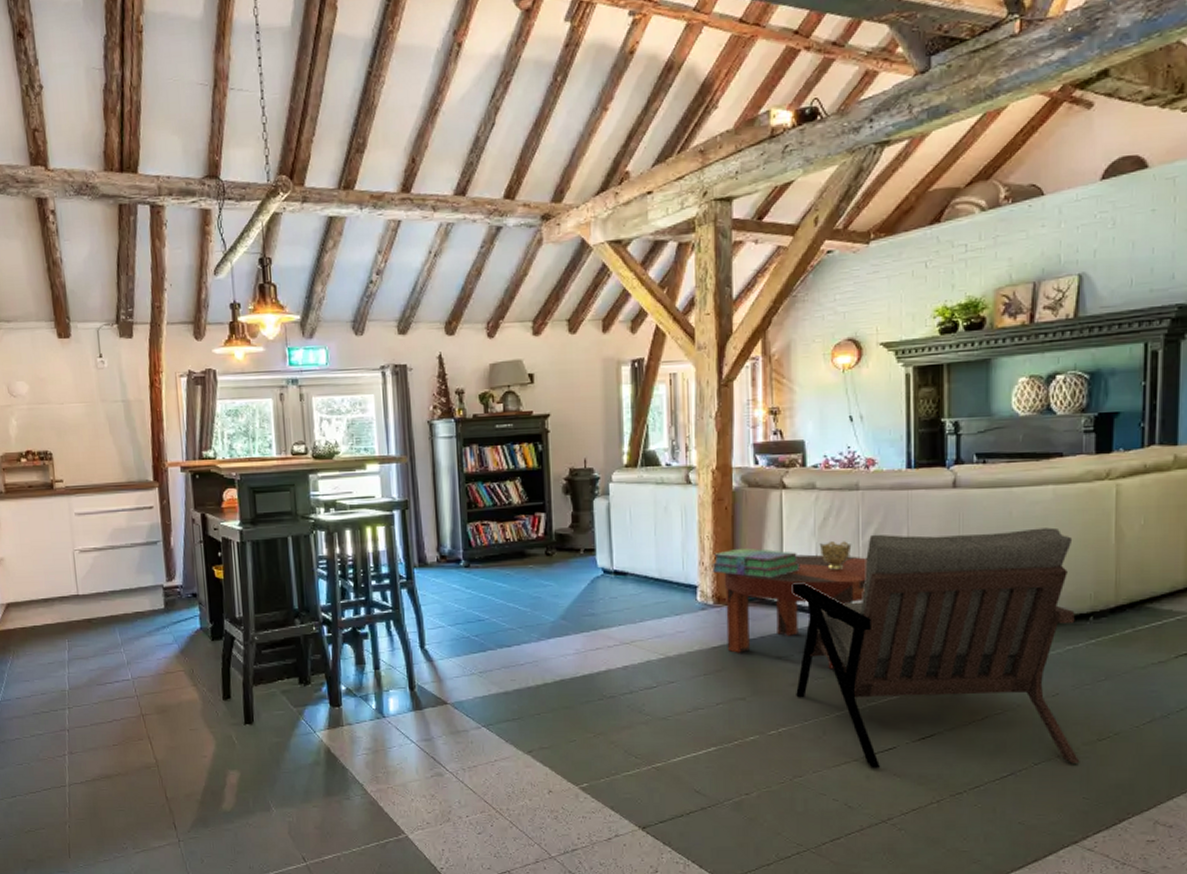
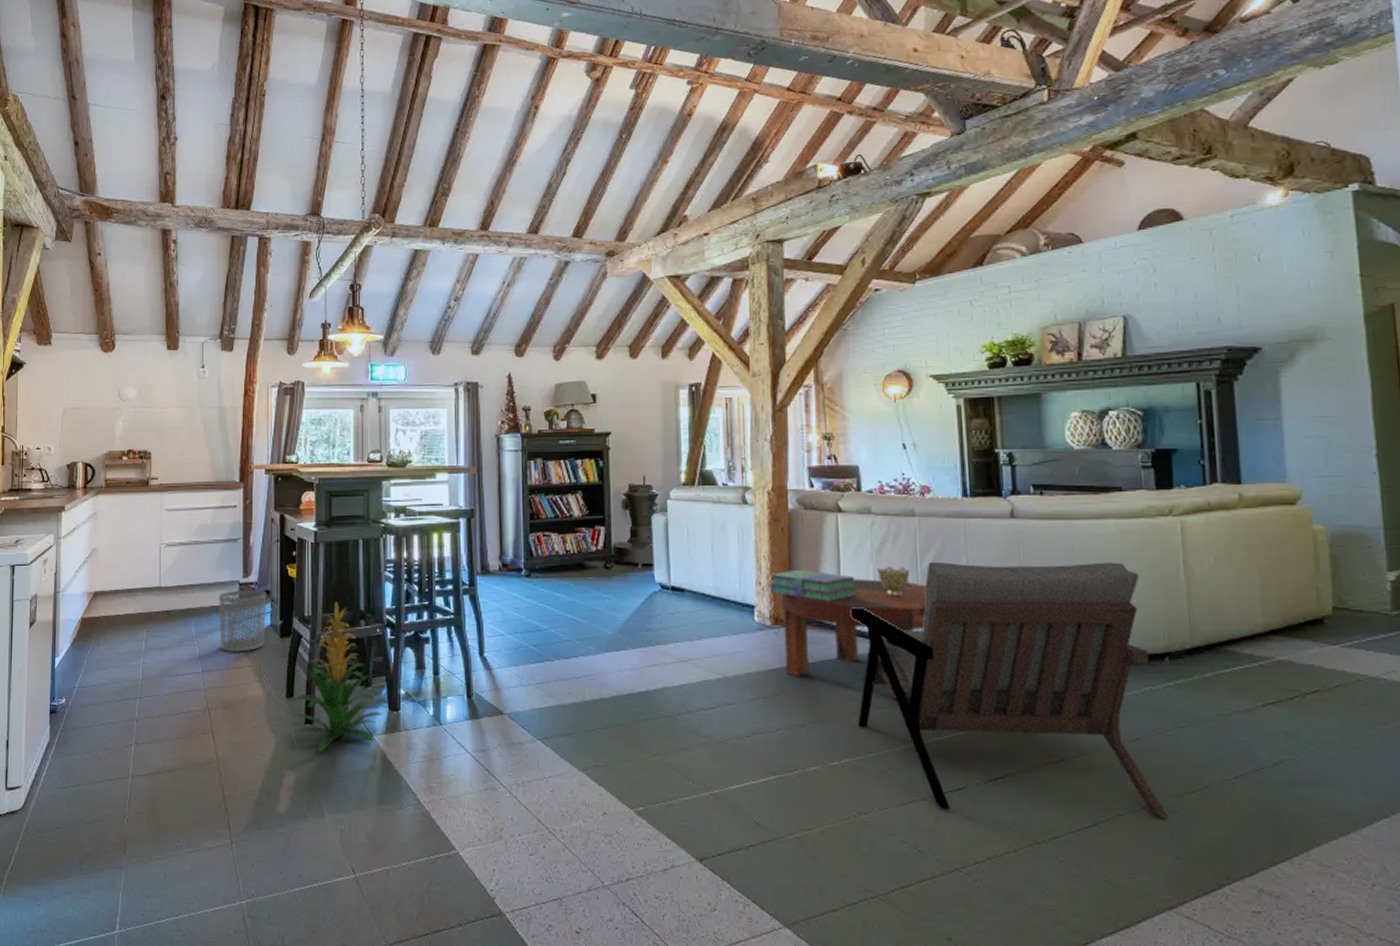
waste bin: none [142,594,196,657] -> present [219,590,267,652]
indoor plant: none [229,601,325,751] -> present [290,601,383,752]

